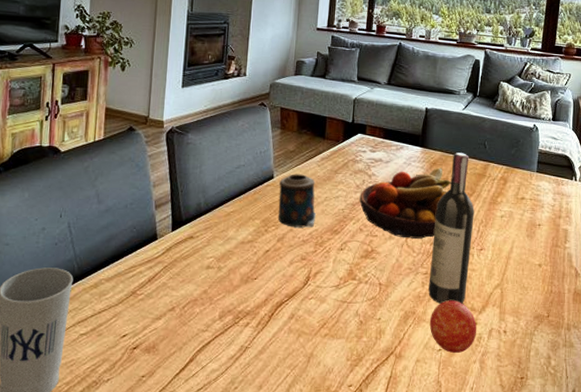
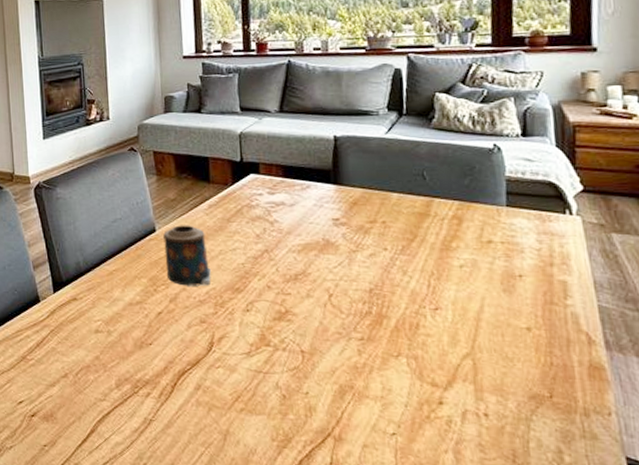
fruit bowl: present [359,167,452,239] -> none [262,208,382,296]
wine bottle: present [428,152,474,304] -> none [365,188,422,378]
apple: present [430,300,477,353] -> none [375,373,445,439]

